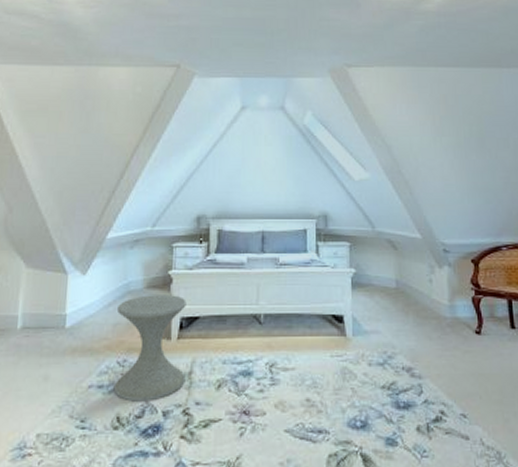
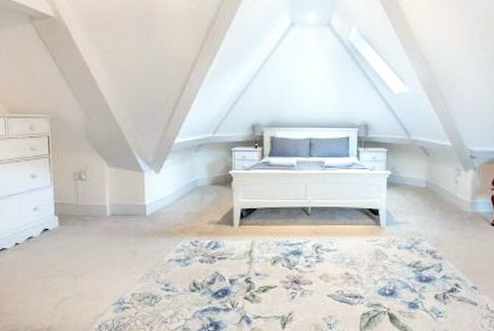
side table: present [113,295,186,402] -> none [188,190,247,272]

